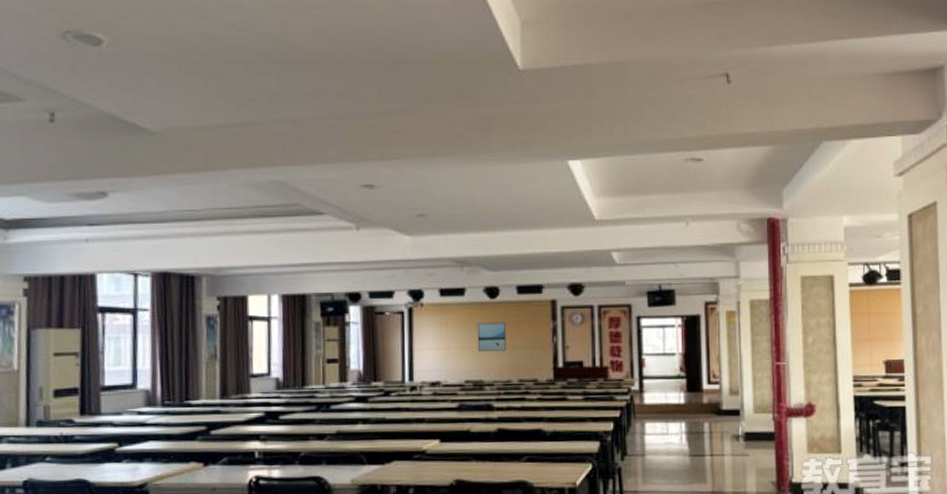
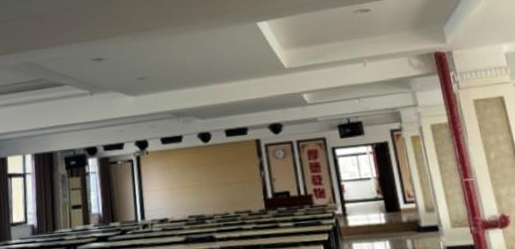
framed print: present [477,322,506,352] -> none [194,162,221,190]

